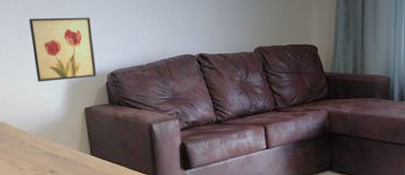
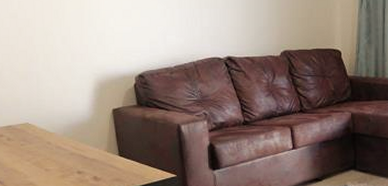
wall art: present [29,17,97,82] -> none [55,19,125,83]

